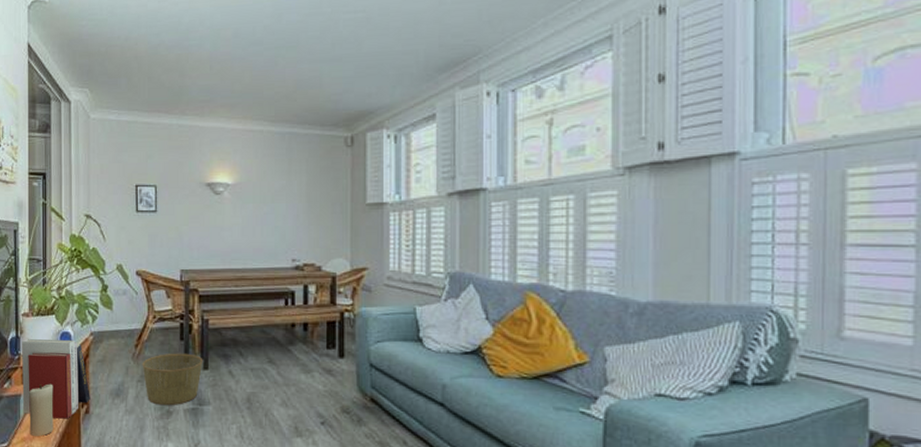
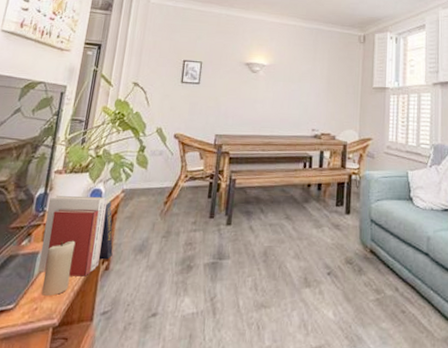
basket: present [142,353,203,406] -> none [168,209,227,261]

